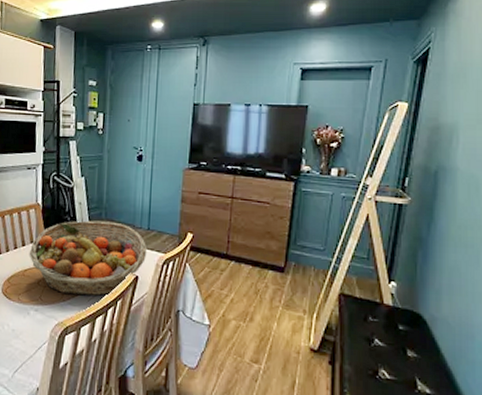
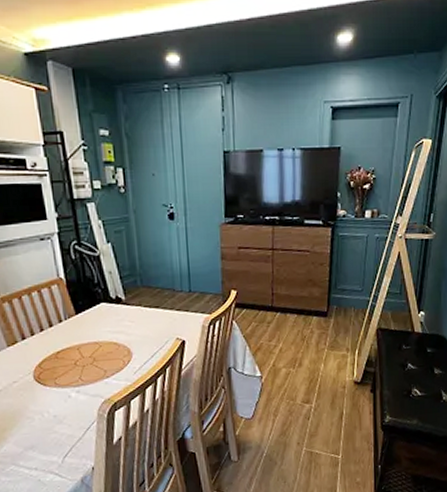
fruit basket: present [29,220,147,296] -> none [58,288,192,371]

